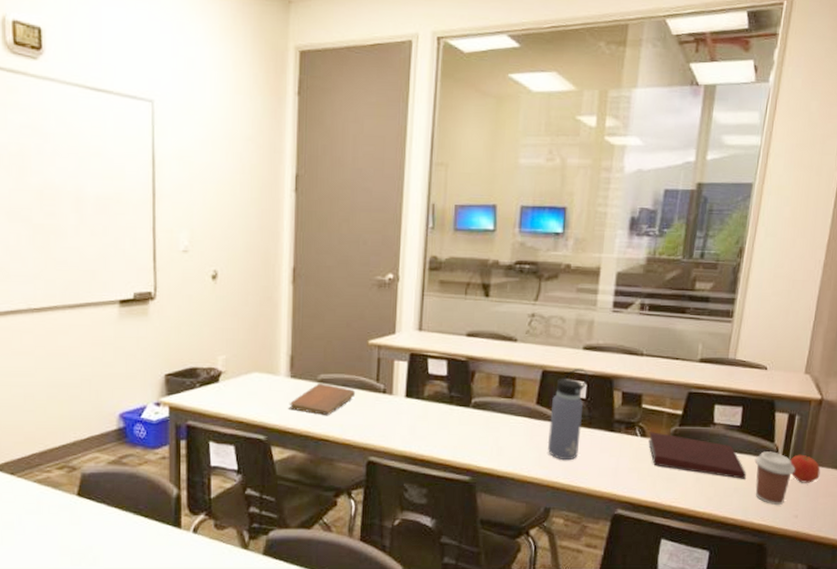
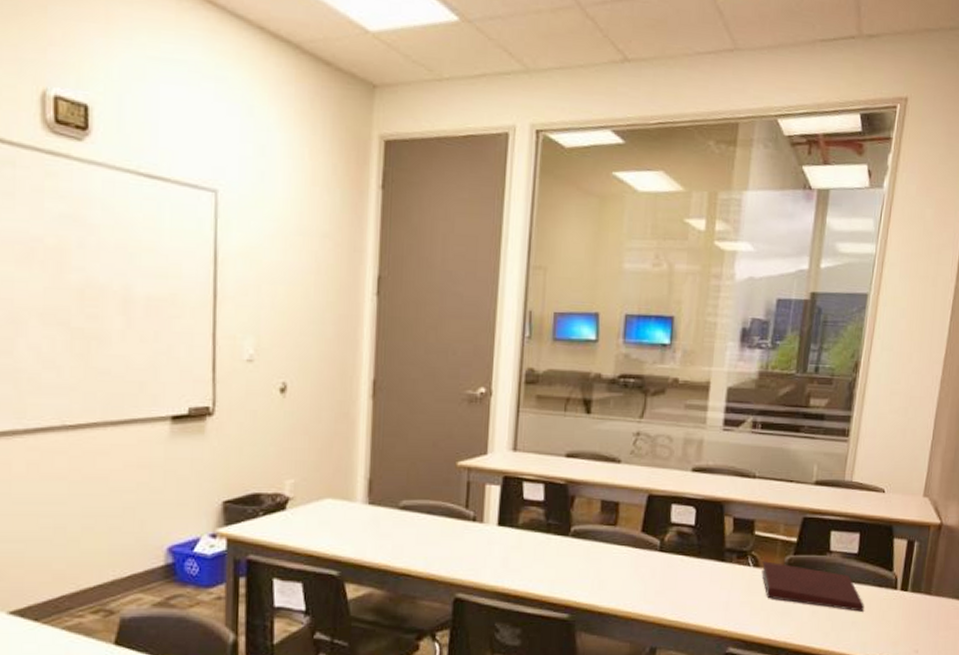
notebook: present [289,382,356,416] -> none [366,509,442,548]
water bottle: present [547,369,588,461] -> none [653,493,698,594]
coffee cup: present [754,451,796,505] -> none [873,581,915,639]
apple: present [790,454,821,483] -> none [910,583,941,615]

